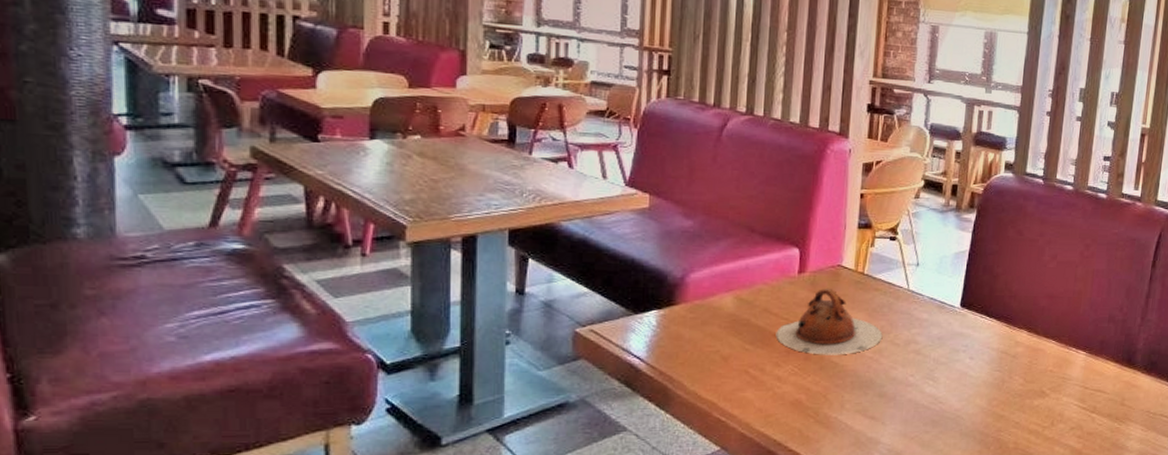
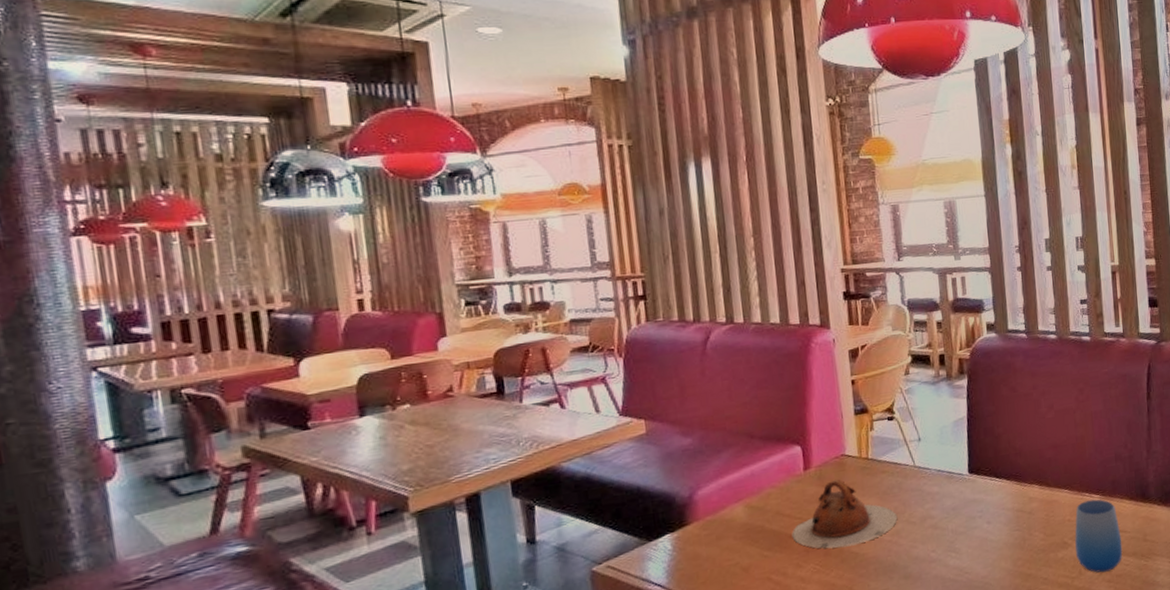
cup: none [1051,355,1100,428] -> present [1075,499,1123,573]

